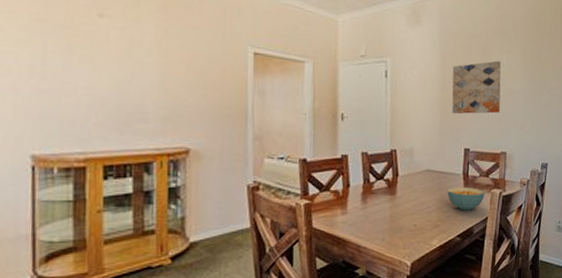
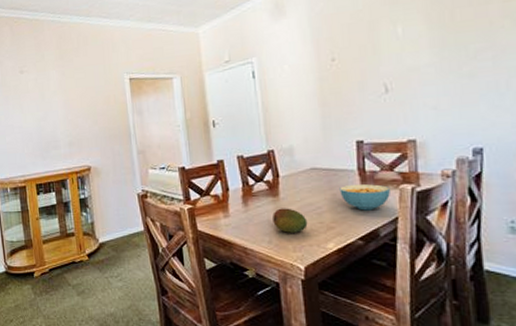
fruit: none [388,206,418,231] -> present [273,208,308,233]
wall art: present [452,60,502,114] -> none [330,34,402,105]

